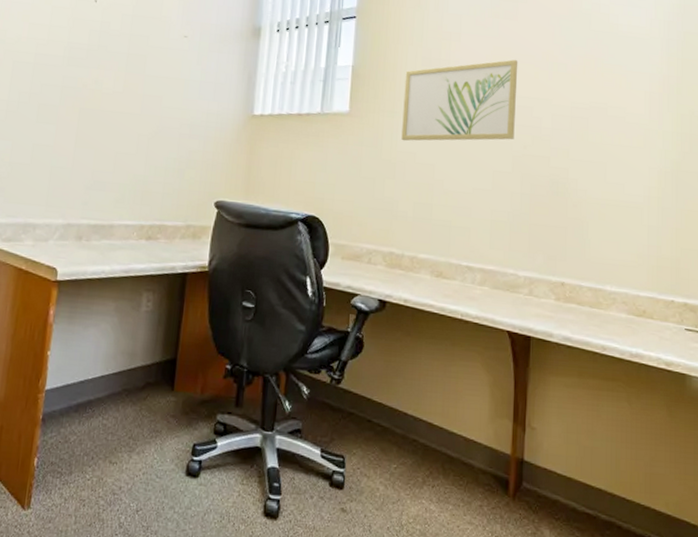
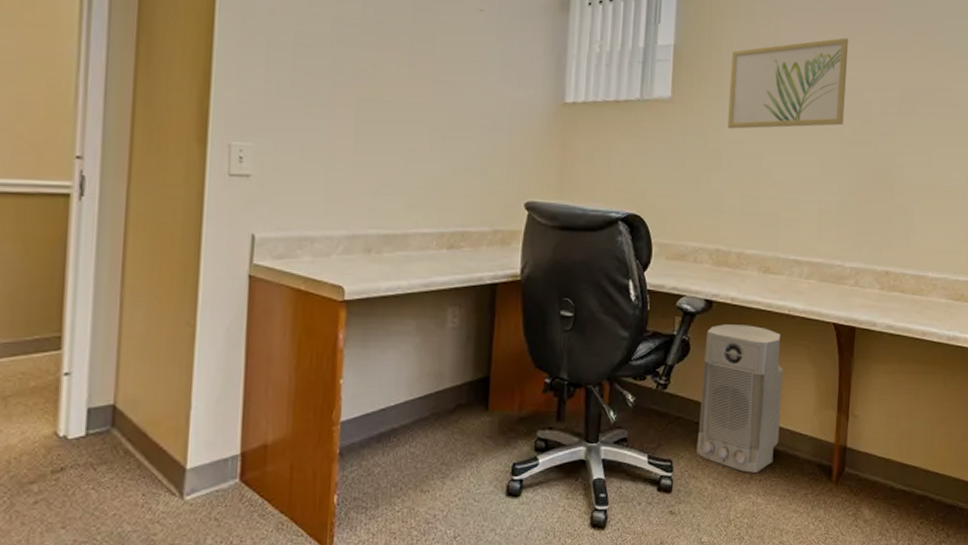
air purifier: none [367,324,456,478] -> present [695,324,783,473]

